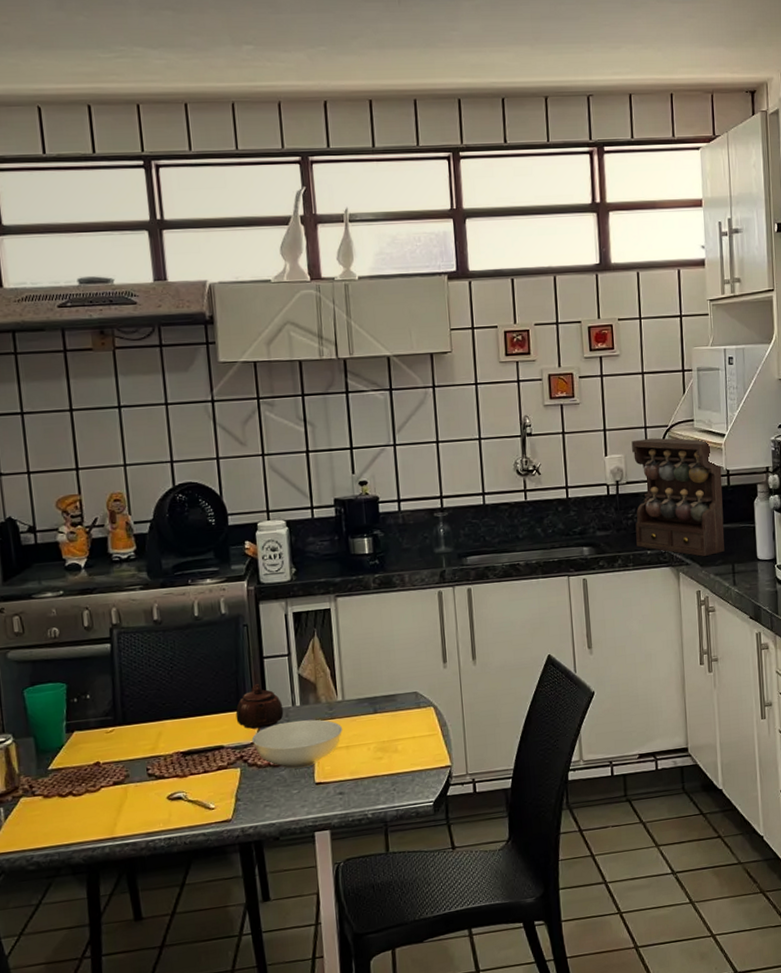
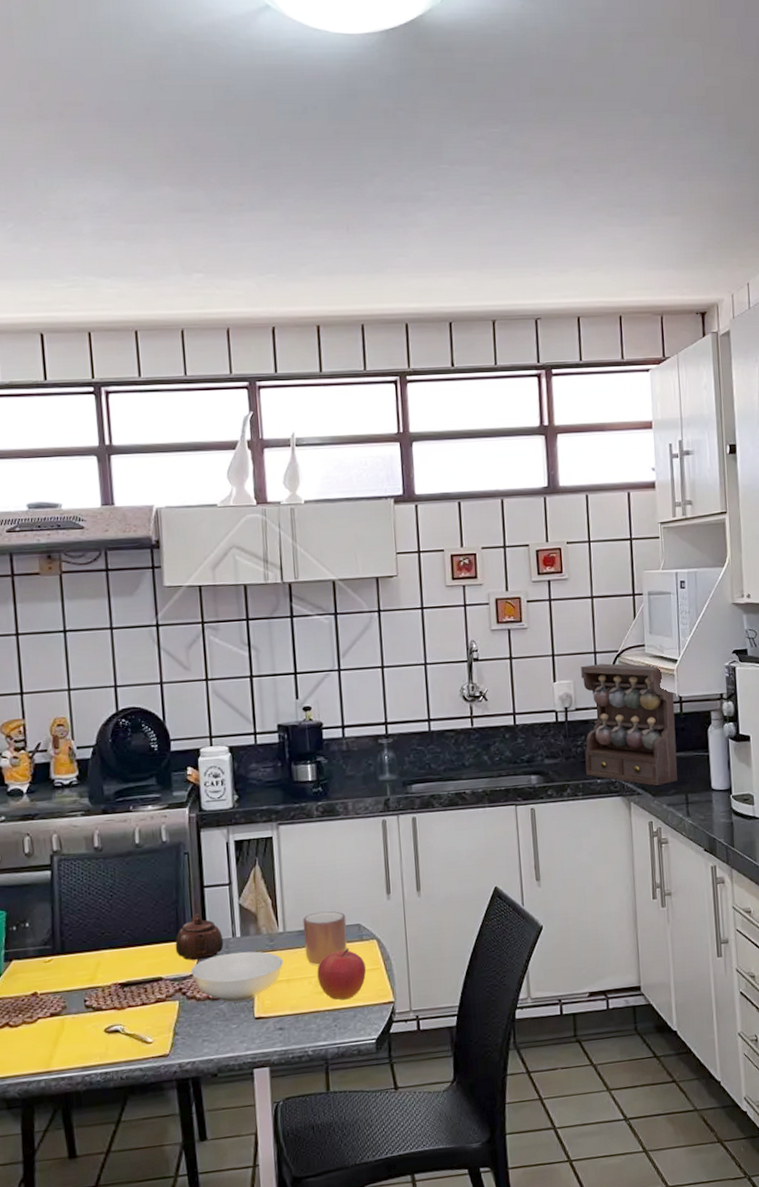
mug: none [361,680,405,734] -> present [302,911,348,967]
fruit: none [375,715,424,765] -> present [317,948,367,1000]

